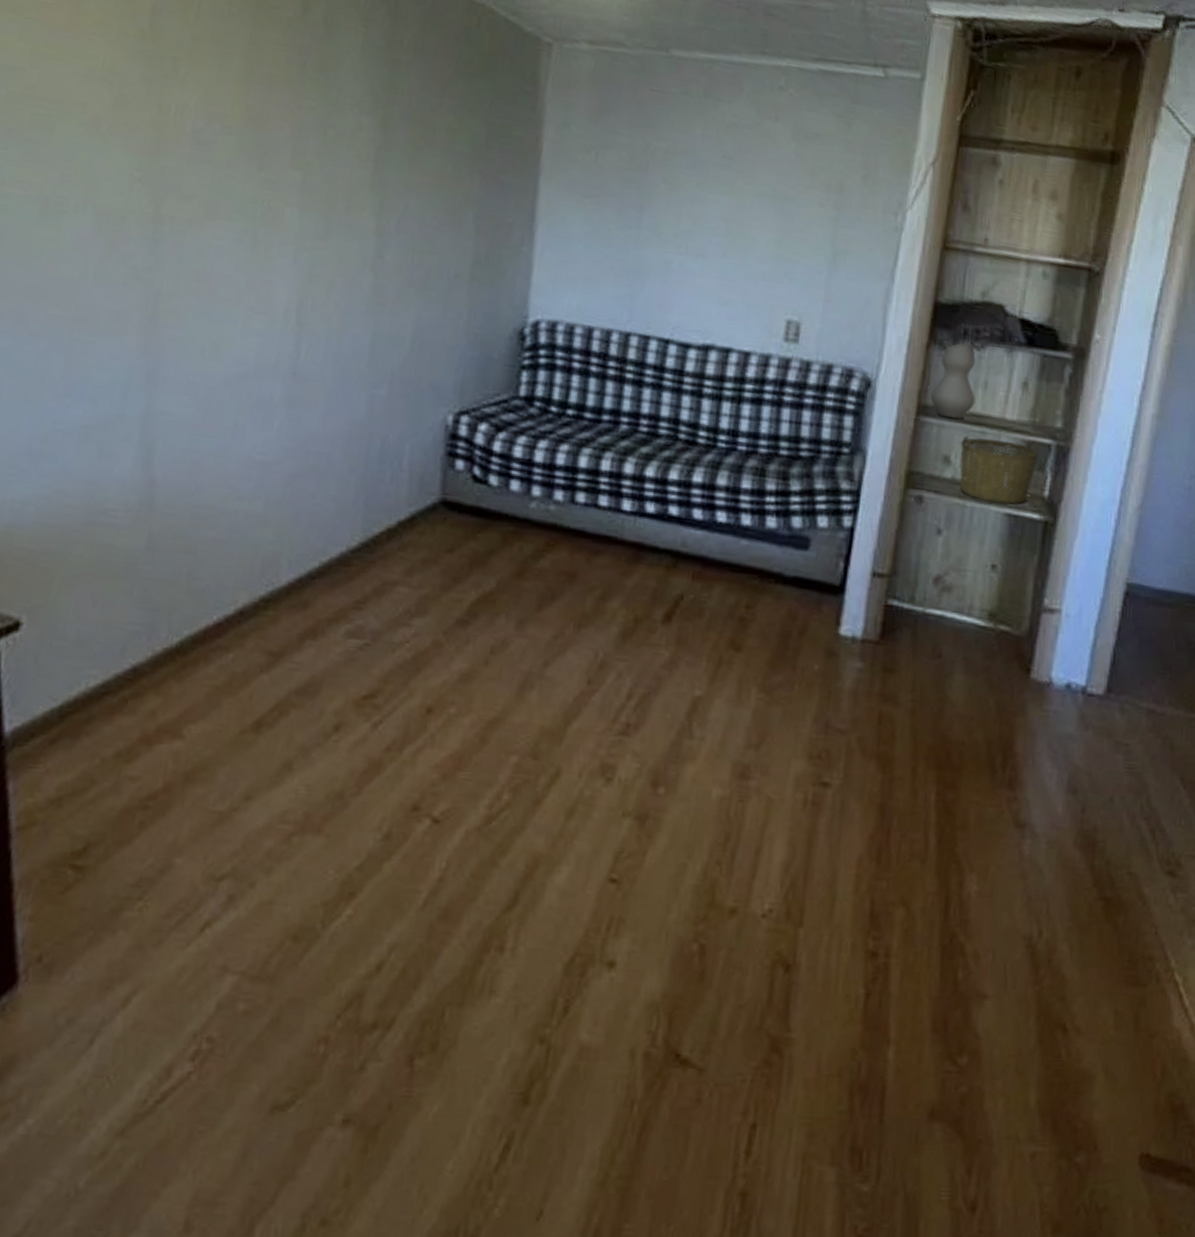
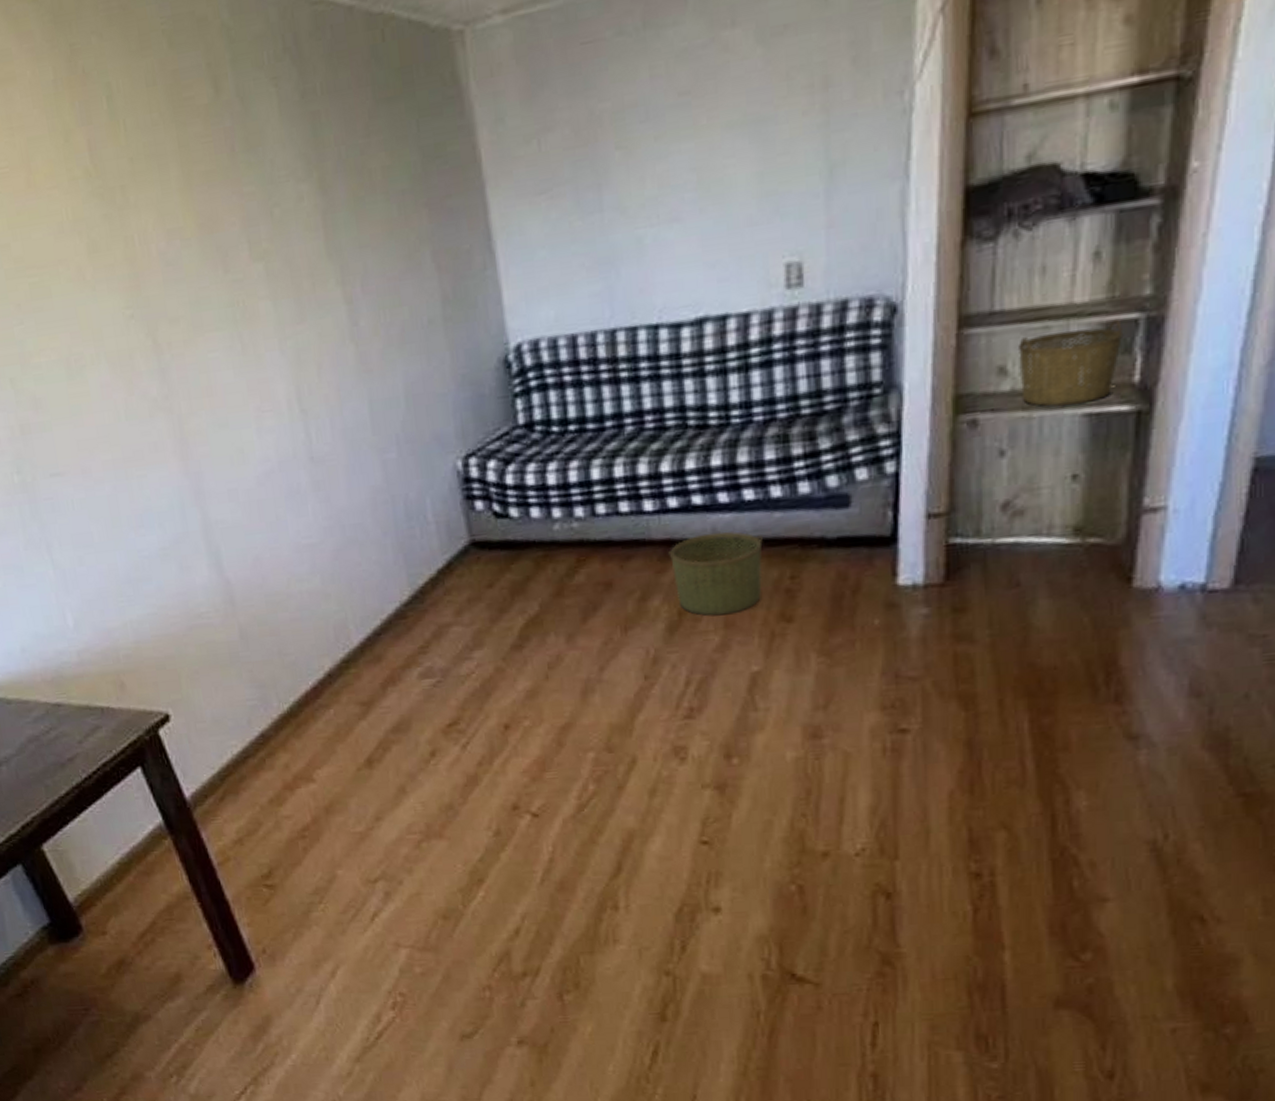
basket: none [636,544,728,632] -> present [668,531,764,616]
vase: present [930,342,976,420] -> none [973,225,1032,323]

